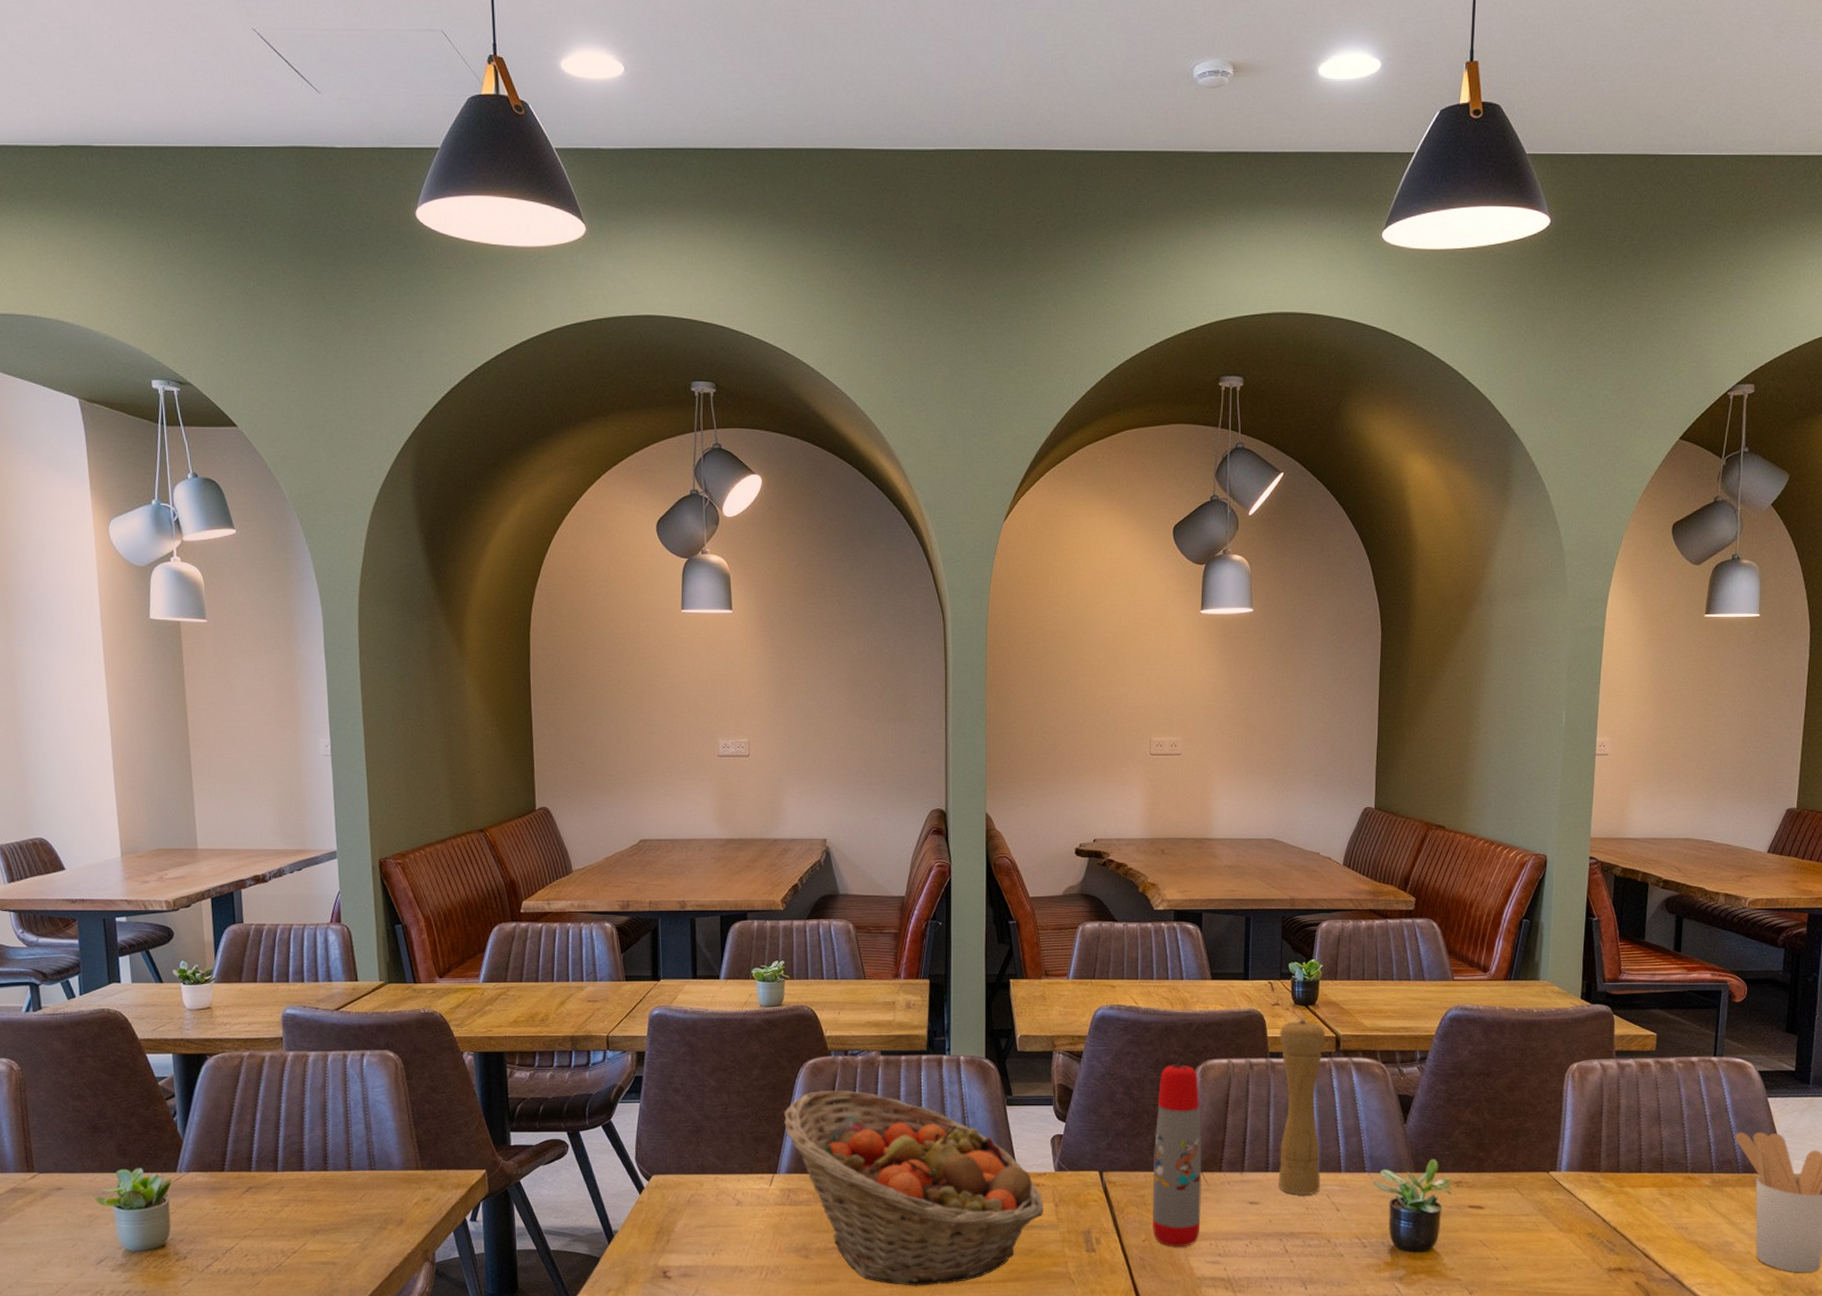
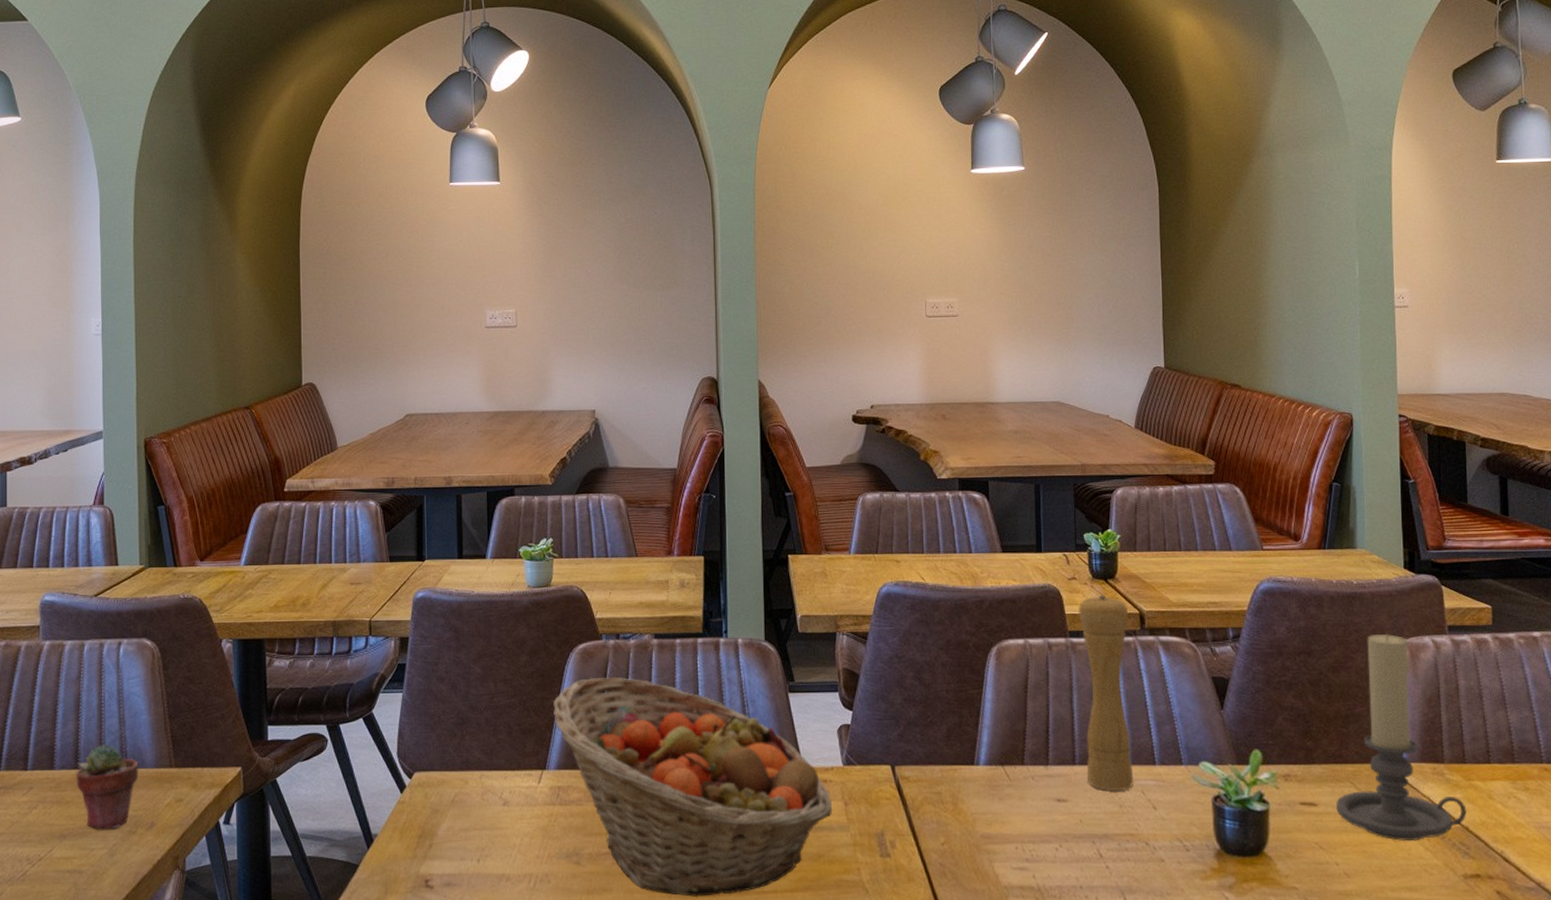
potted succulent: none [325,1148,387,1226] -> present [76,744,139,830]
water bottle: present [1152,1064,1202,1246] -> none [948,645,1004,851]
candle holder: none [1501,1057,1616,1239] -> present [1336,633,1467,841]

